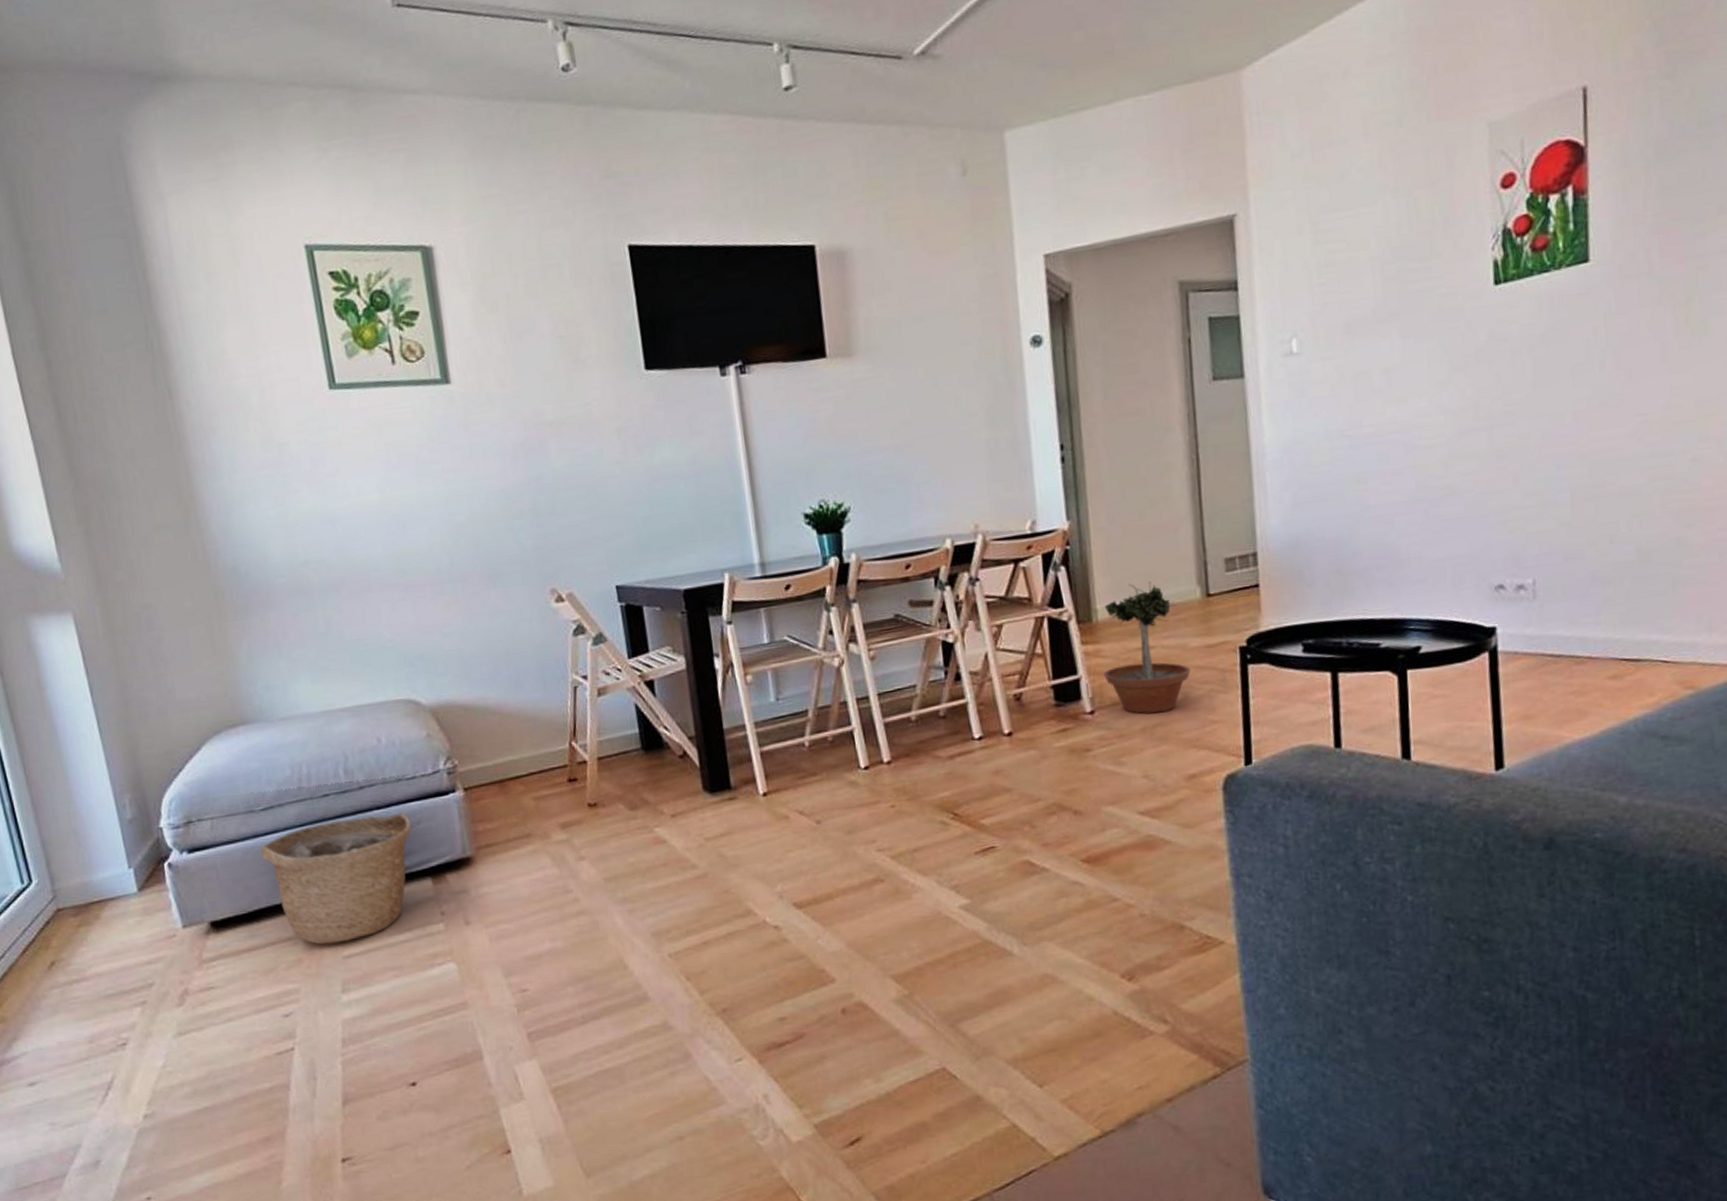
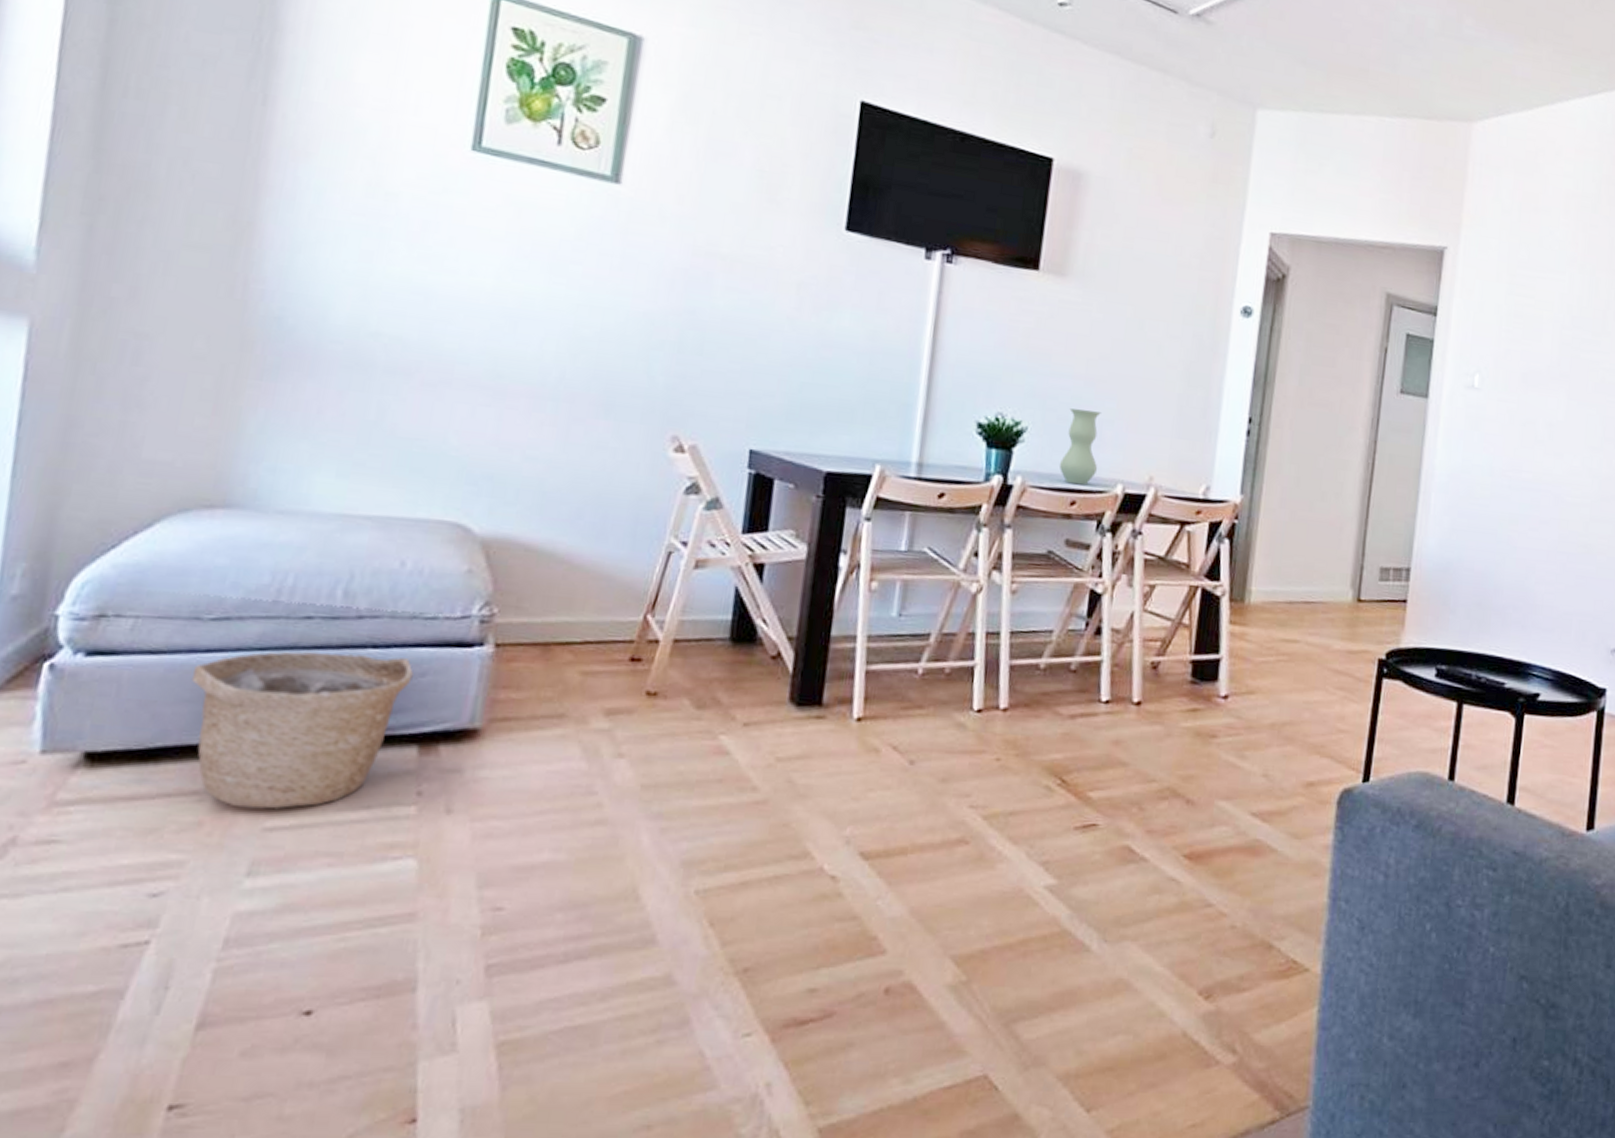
vase: none [885,476,924,550] -> present [1059,408,1101,486]
potted tree: present [1104,581,1190,714] -> none [1245,572,1329,711]

